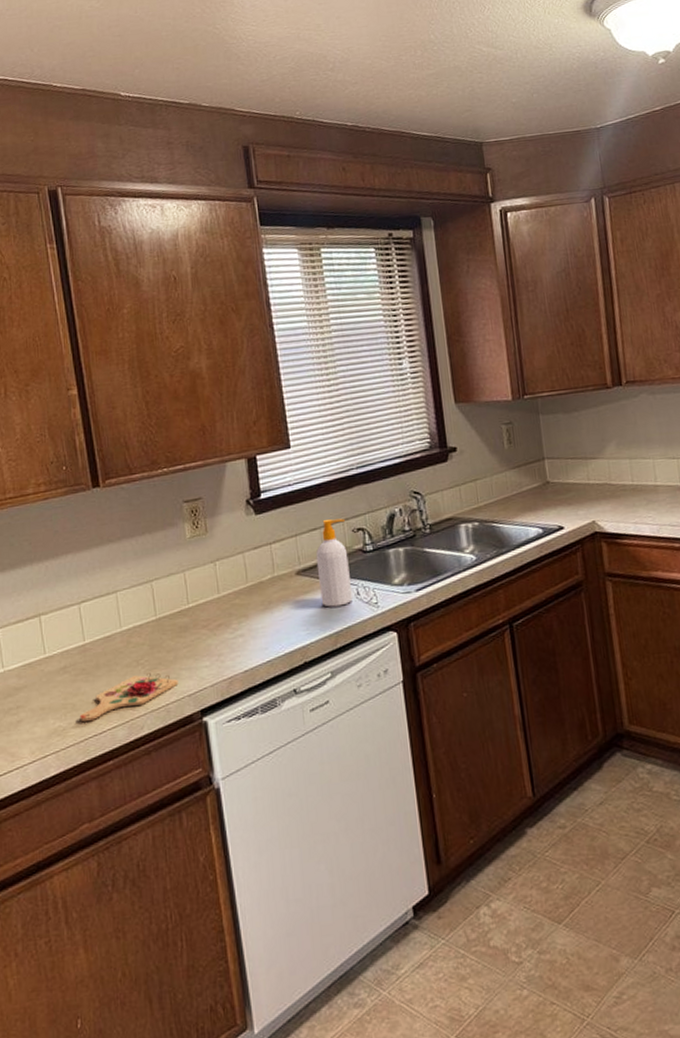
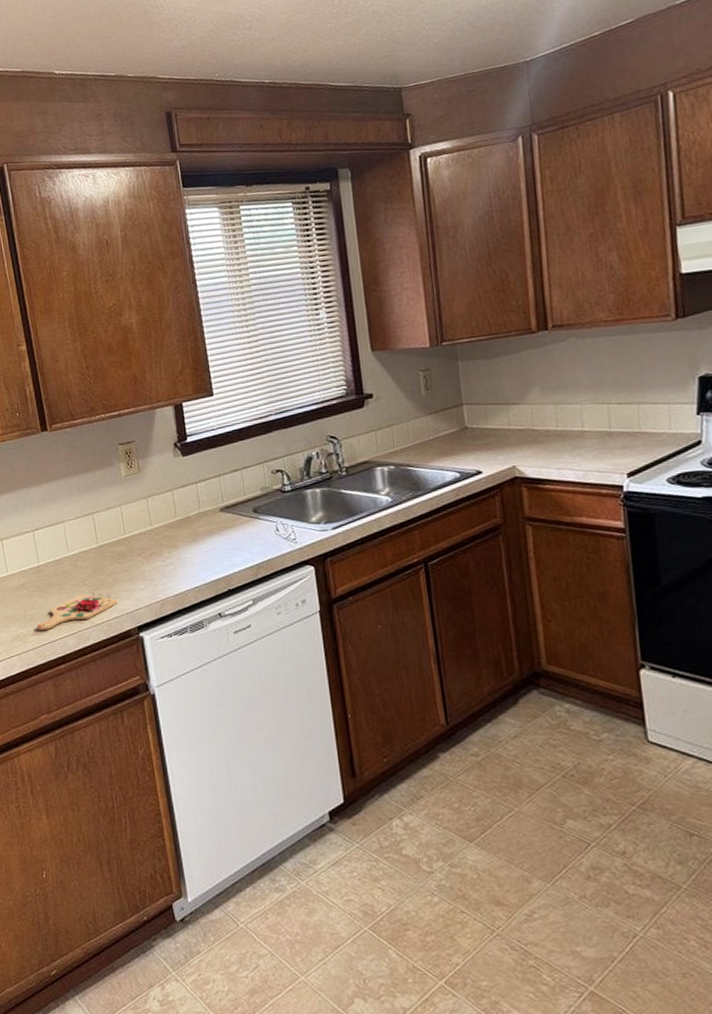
soap bottle: present [315,518,353,607] -> none [237,461,273,541]

